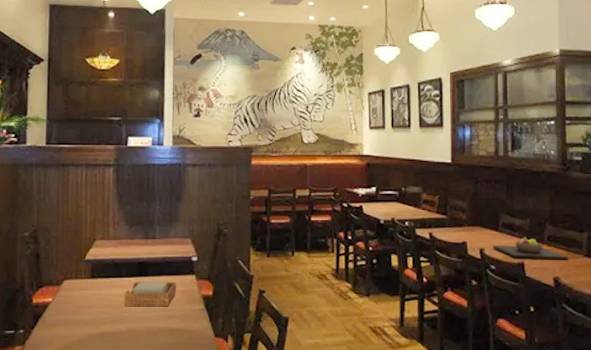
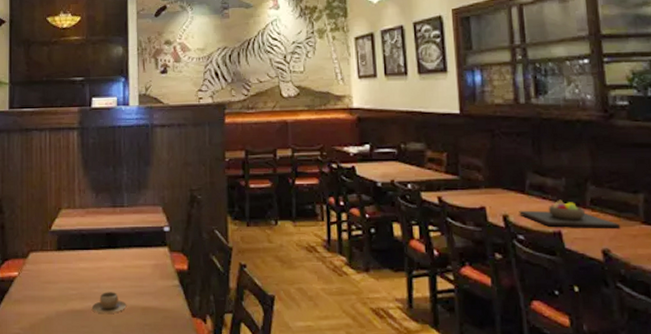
teacup: none [122,315,156,335] -> present [91,292,127,313]
napkin holder: present [124,281,176,307] -> none [92,254,148,283]

